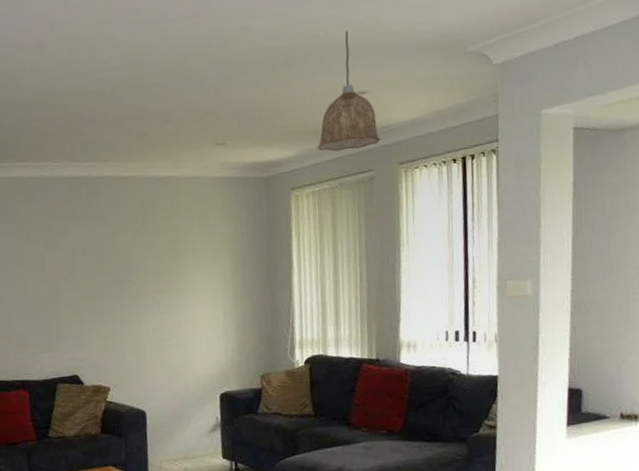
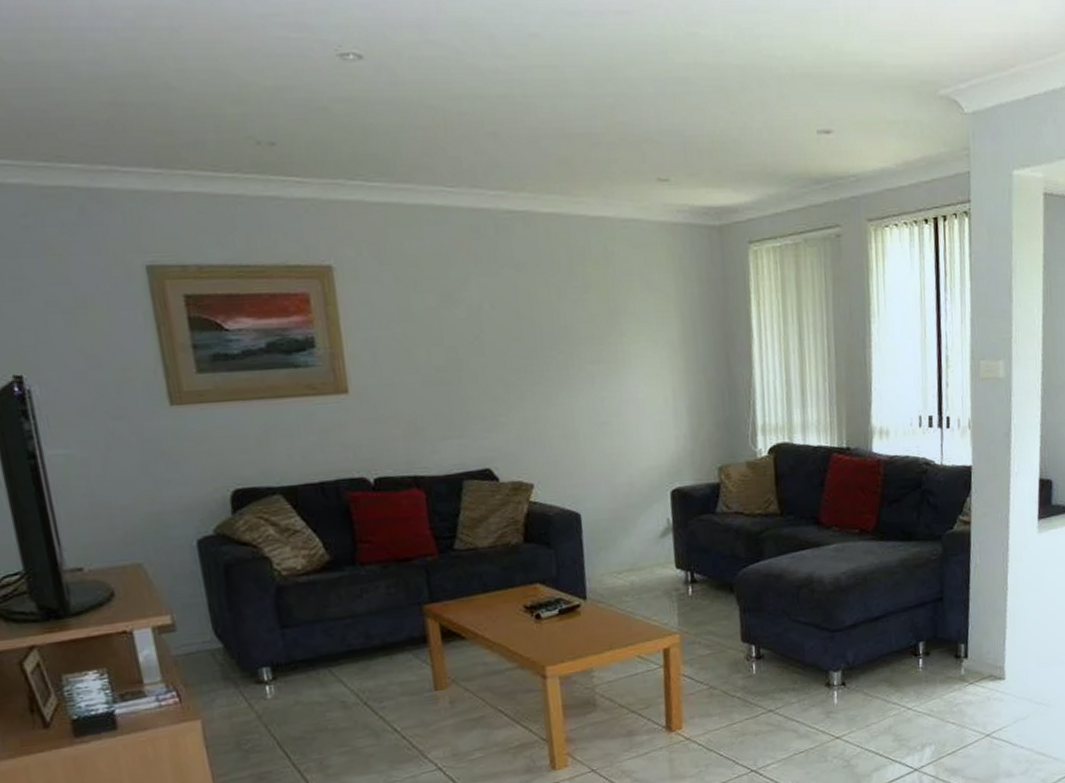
pendant lamp: present [317,30,381,152] -> none [778,53,848,200]

